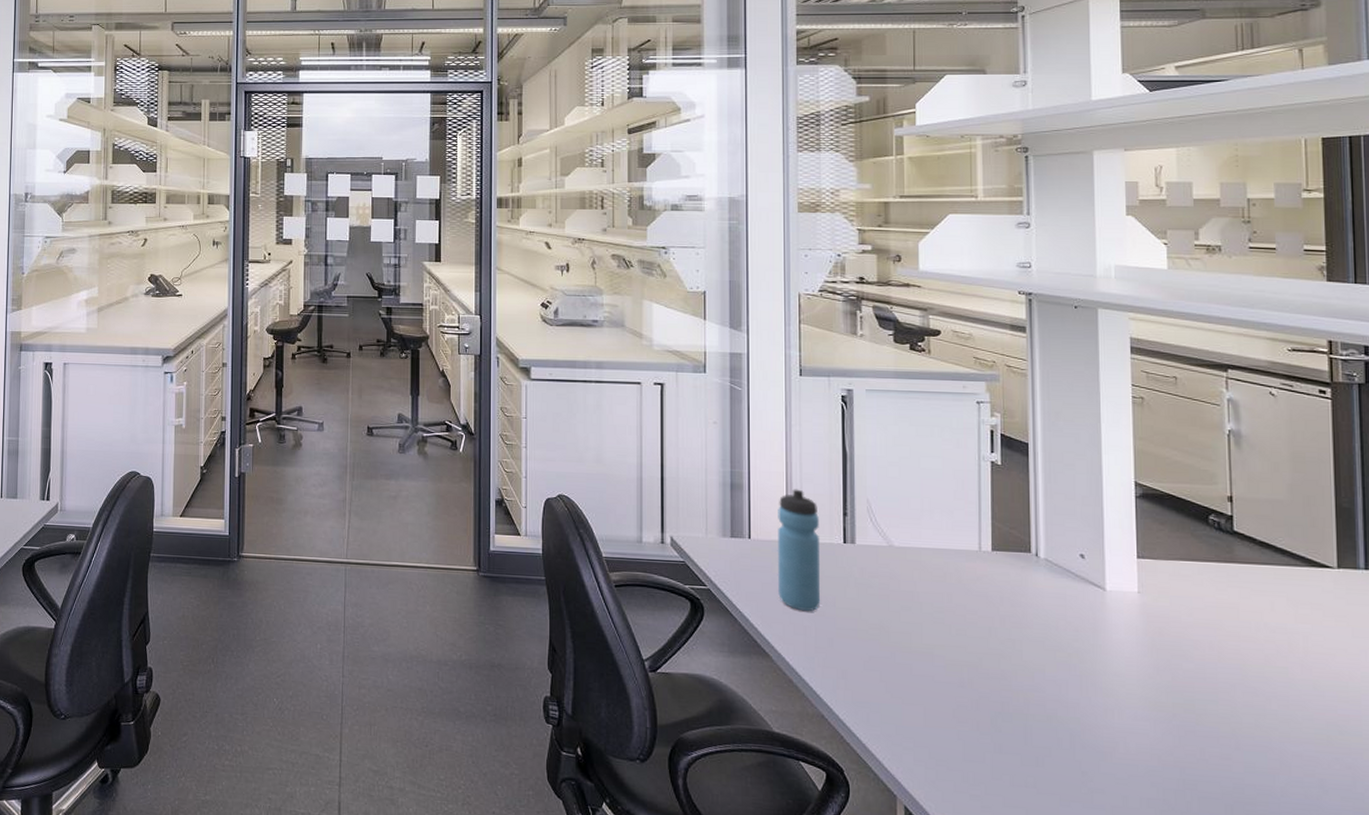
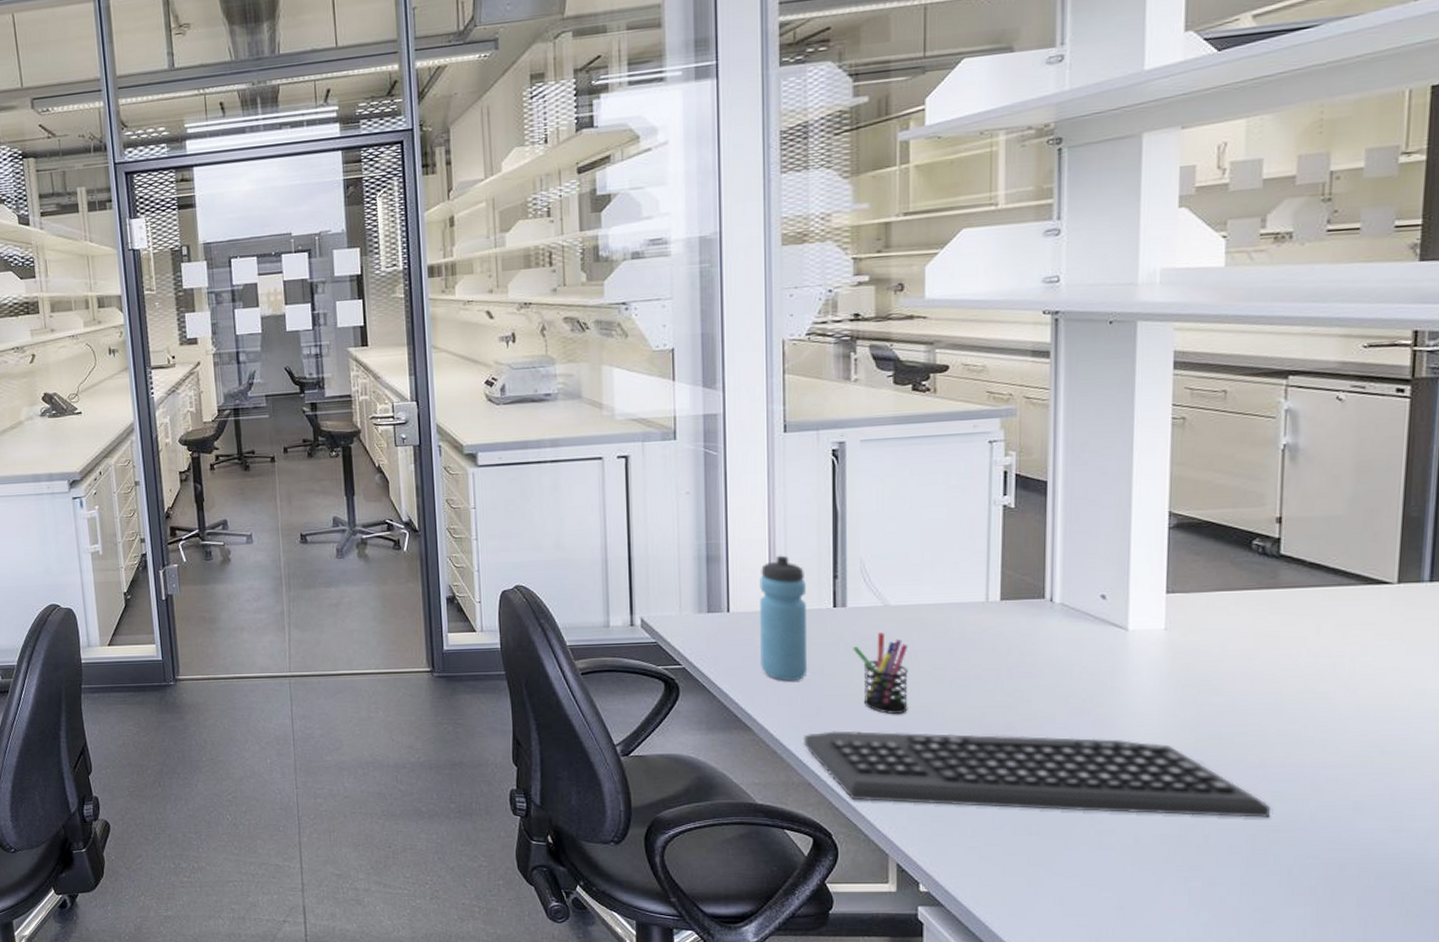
keyboard: none [816,664,1245,789] -> present [803,731,1270,818]
pen holder: none [861,571,912,653] -> present [852,632,908,714]

